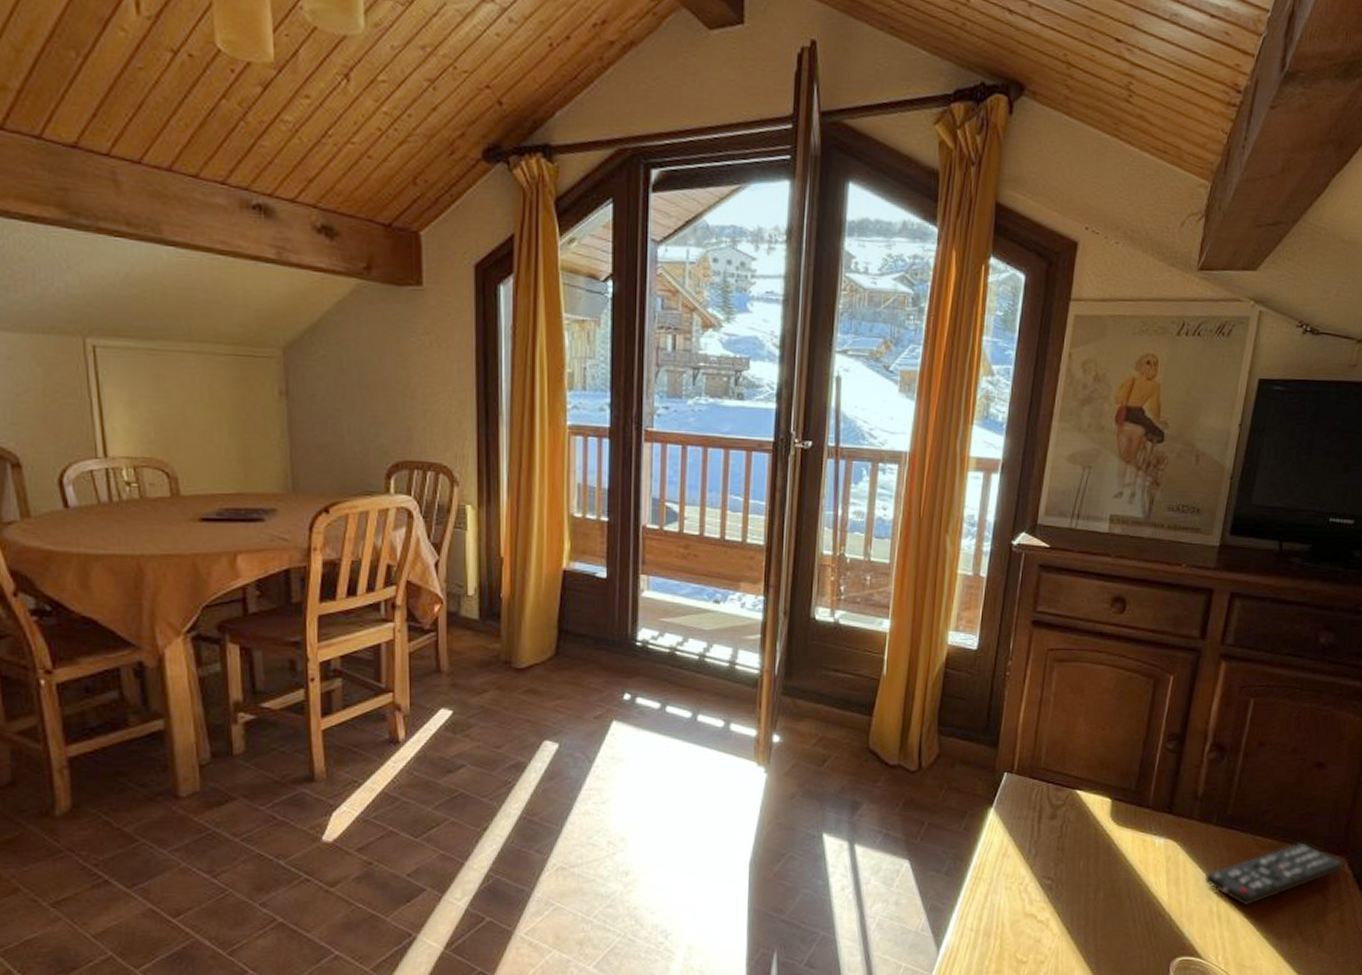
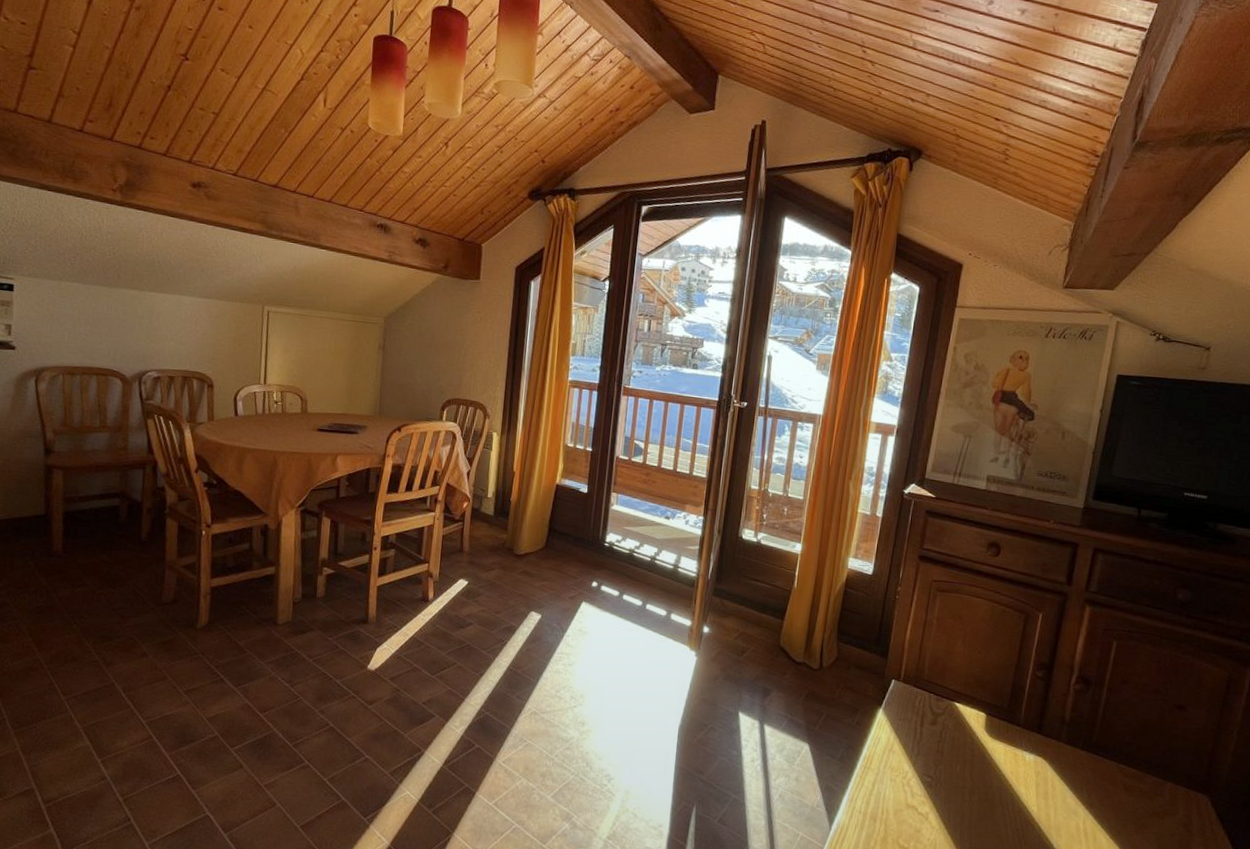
remote control: present [1204,842,1343,906] -> none [1071,776,1206,828]

